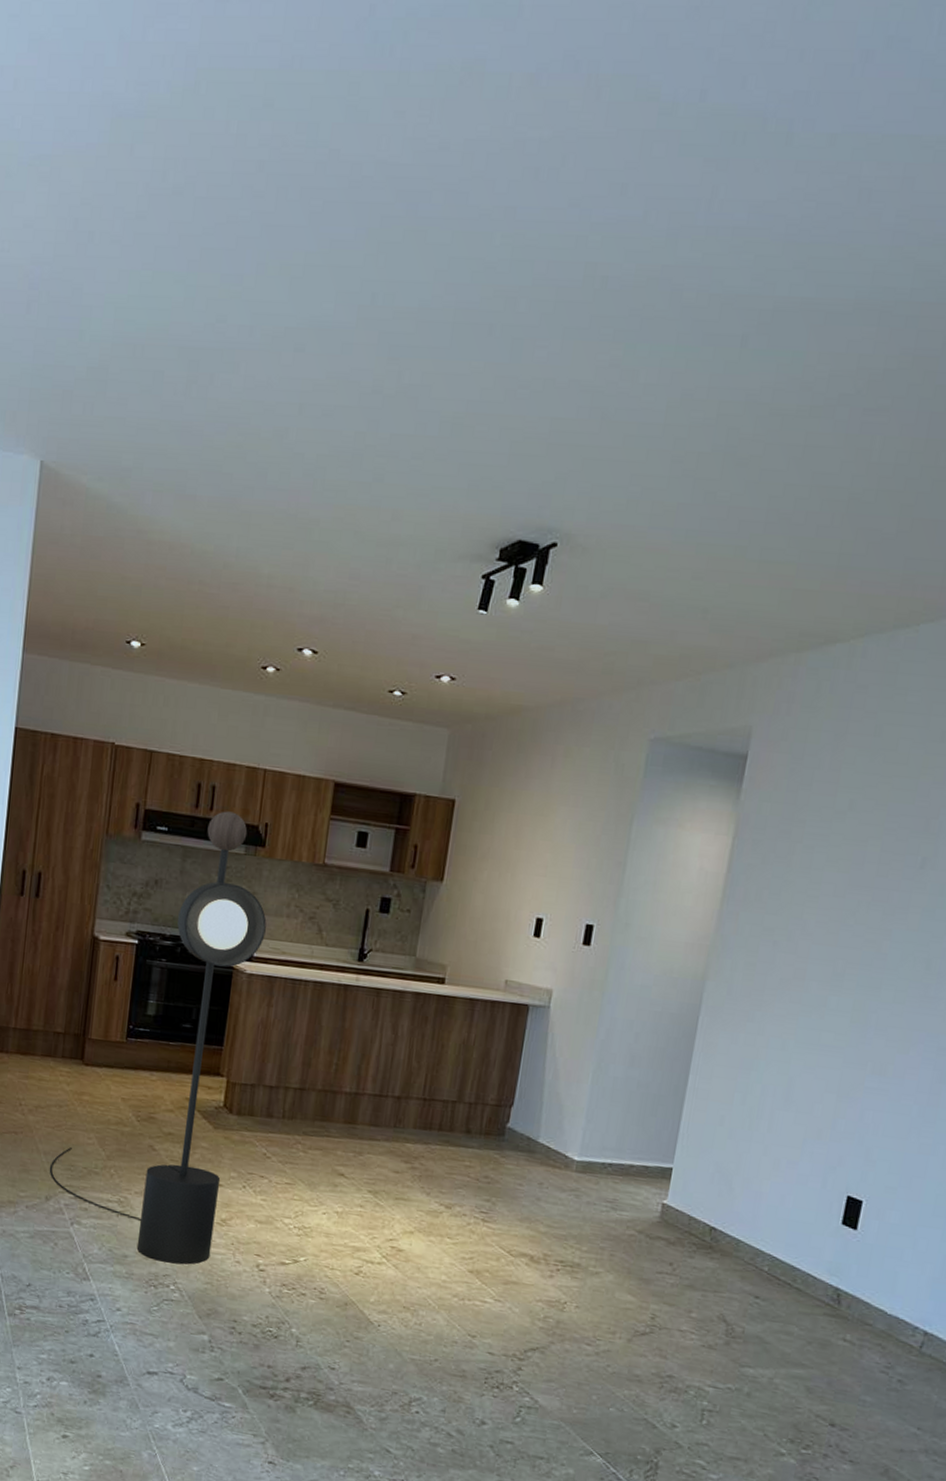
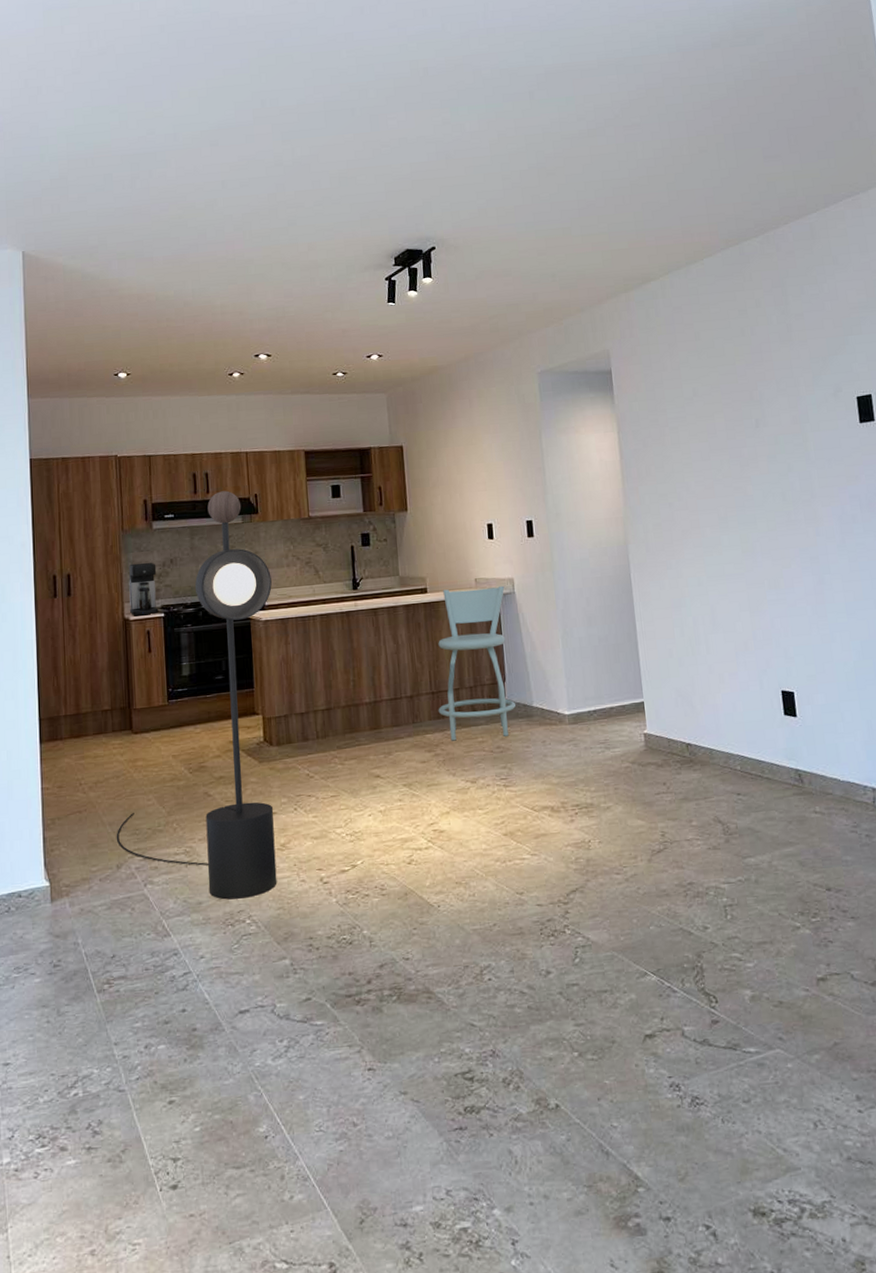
coffee maker: none [100,875,138,939] -> present [129,562,159,616]
bar stool: none [426,985,540,1167] -> present [438,585,516,741]

